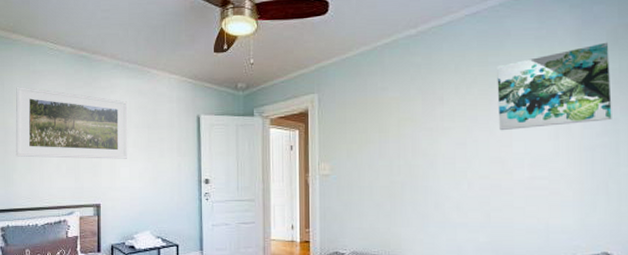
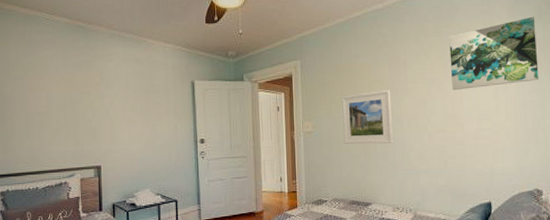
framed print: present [15,86,128,159] -> none [12,55,127,124]
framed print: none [364,129,424,191] -> present [341,90,393,144]

